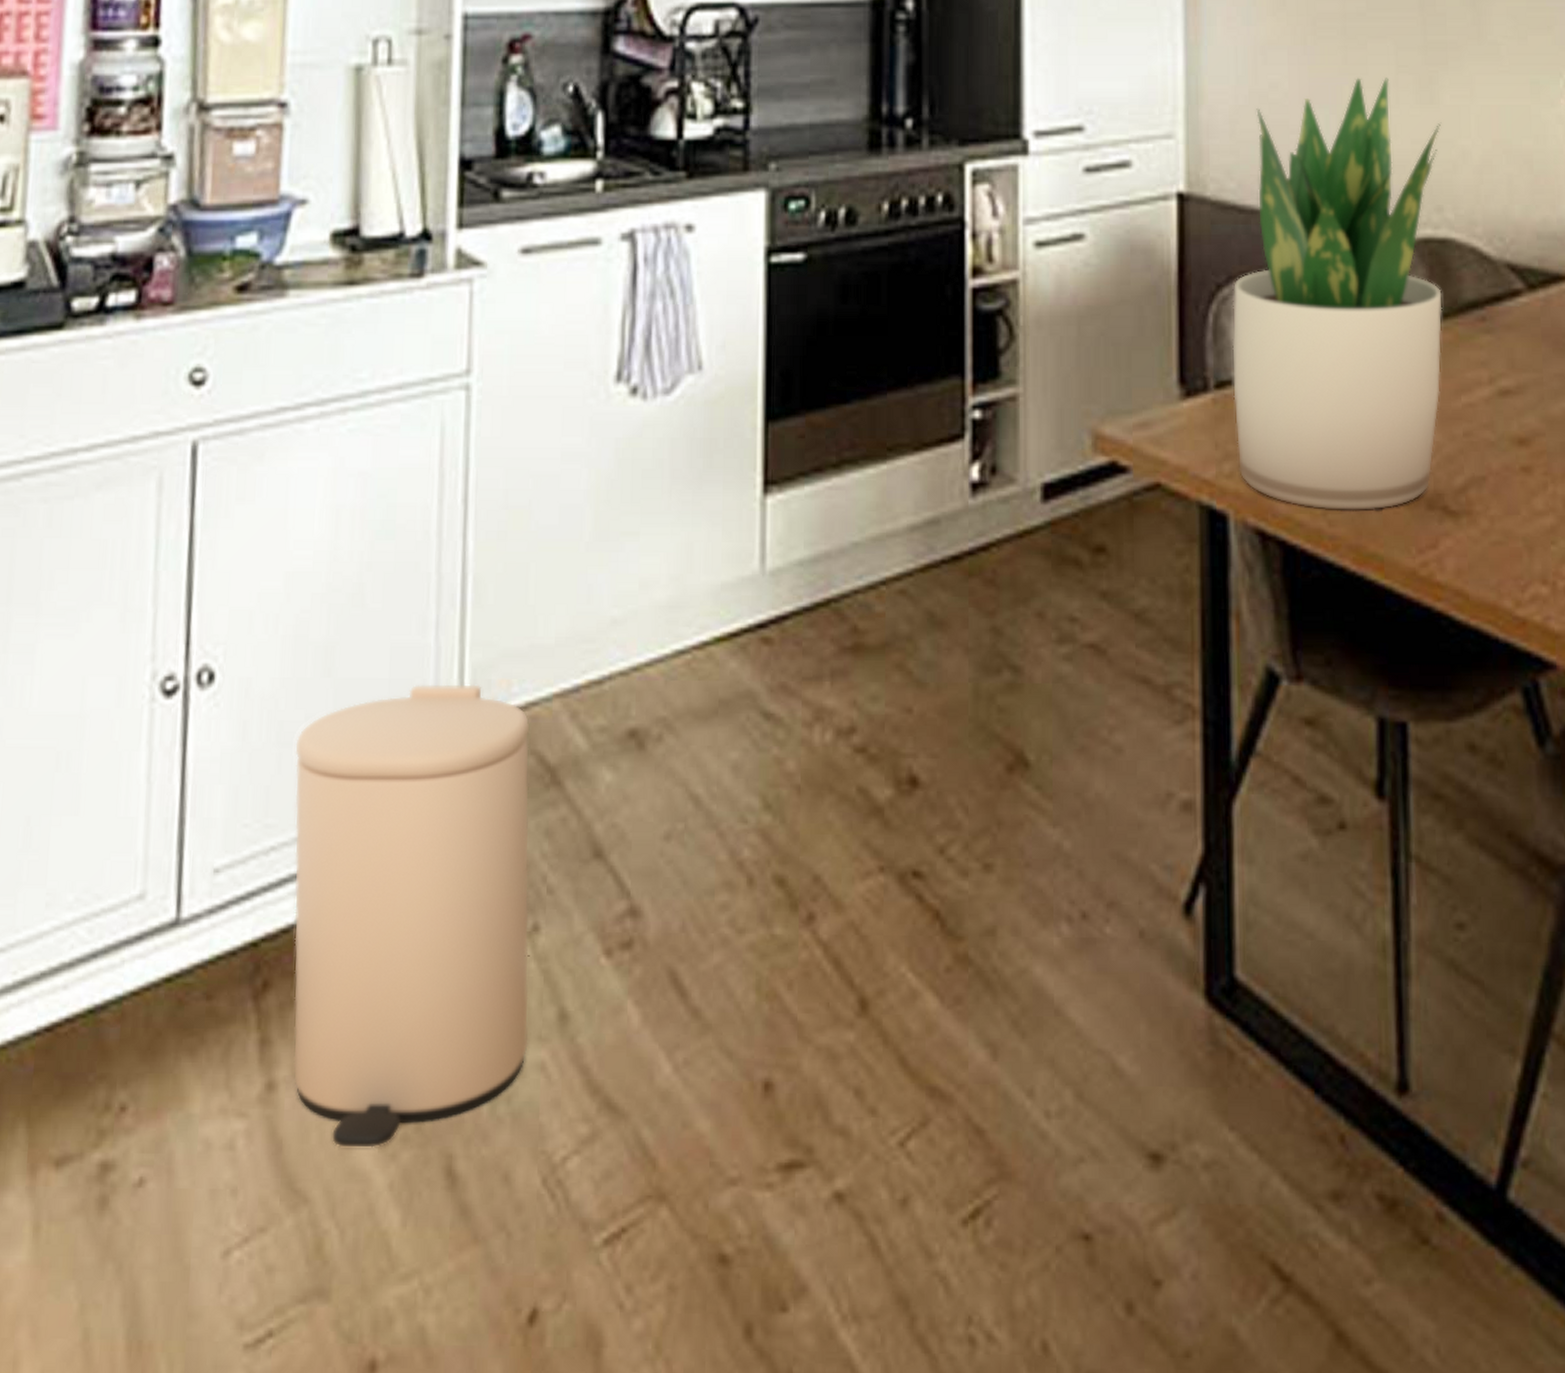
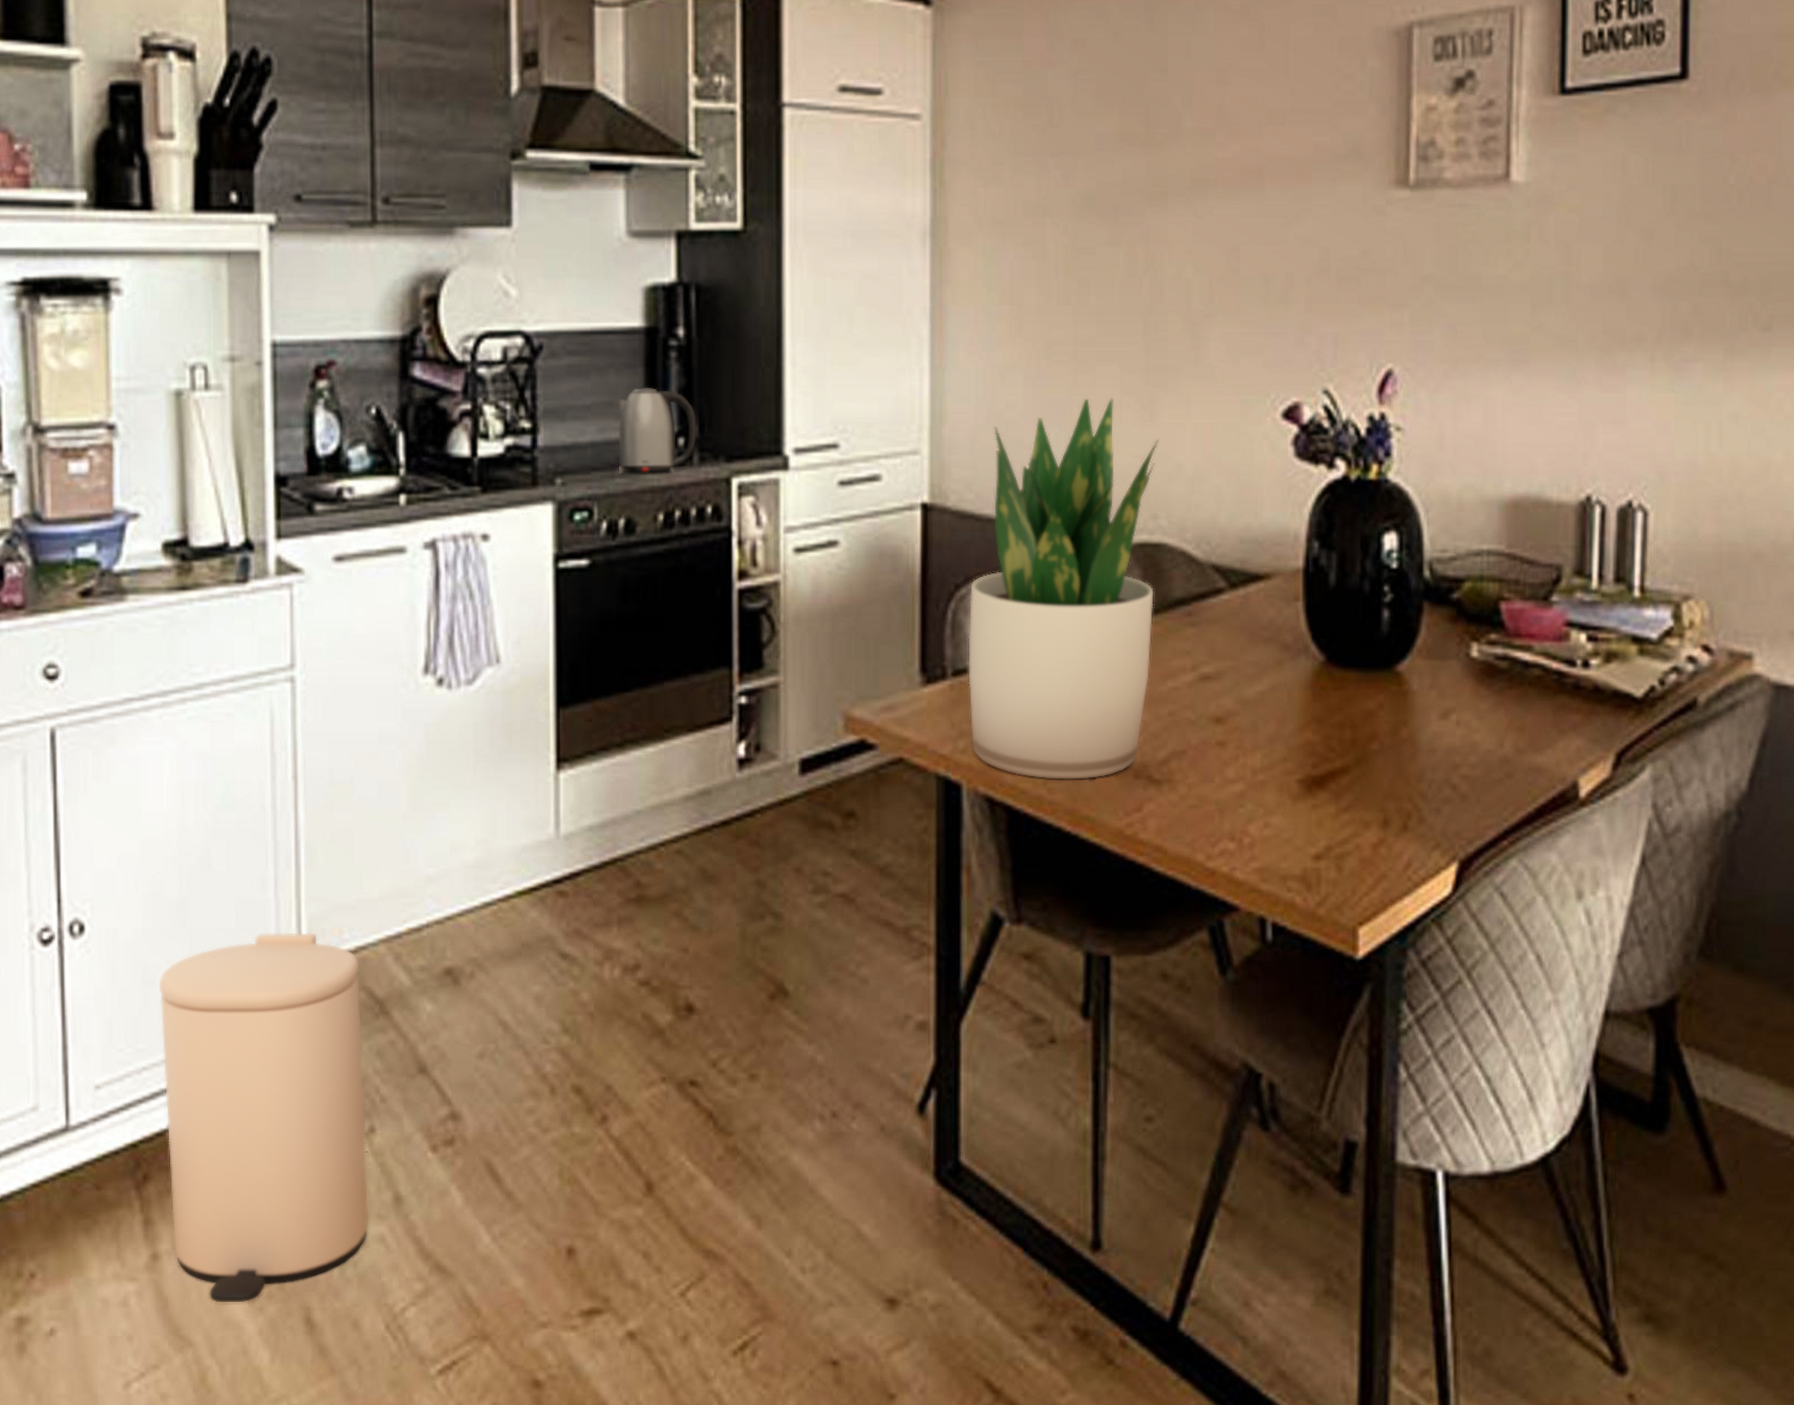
kettle: none [838,63,926,159] -> present [617,386,696,475]

